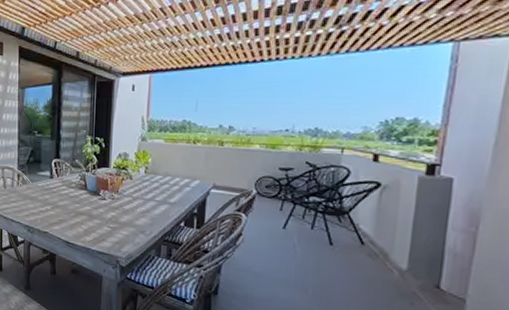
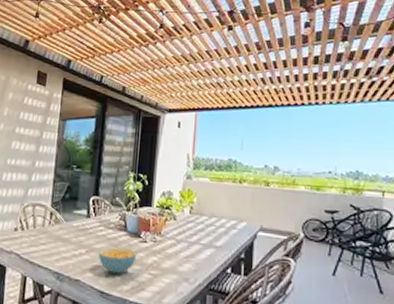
cereal bowl: none [62,203,97,227] -> present [98,246,137,274]

